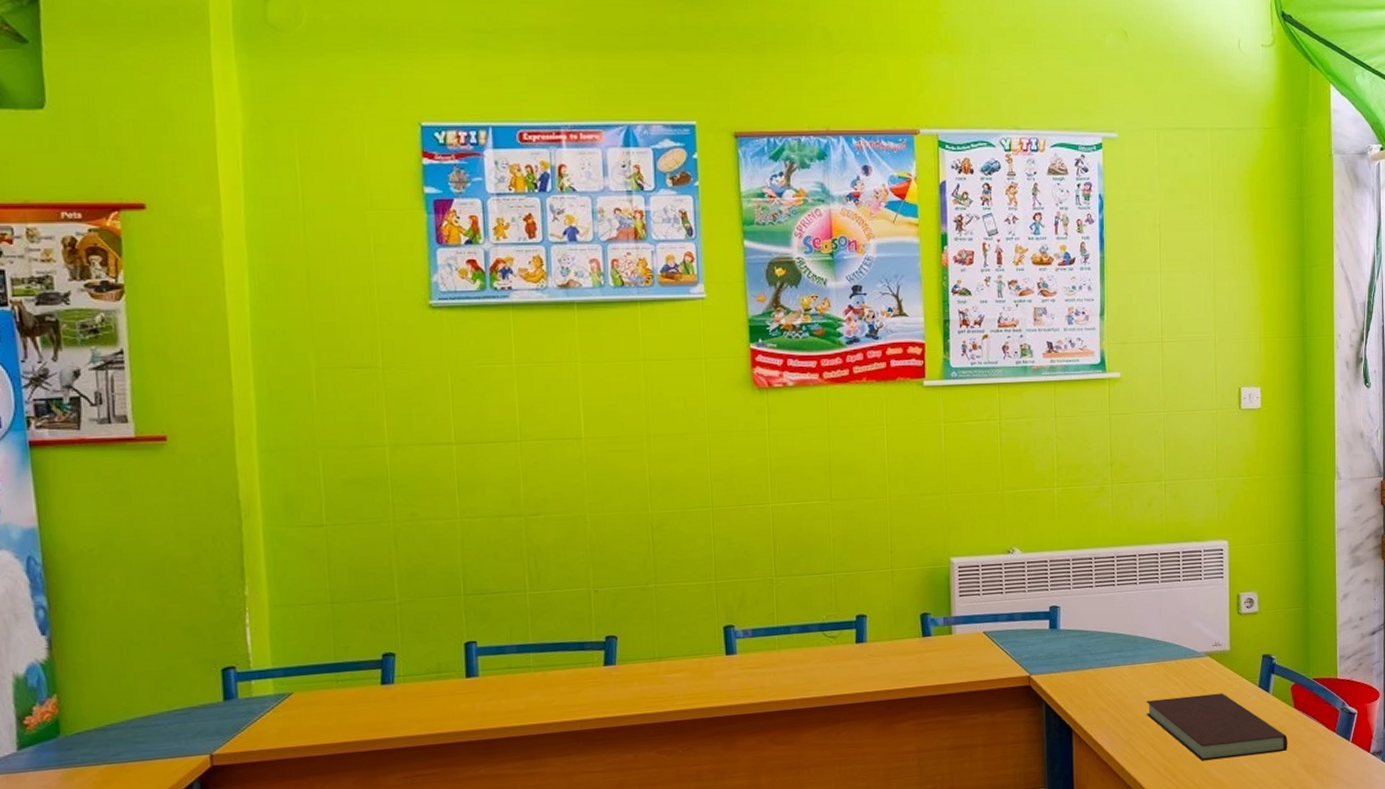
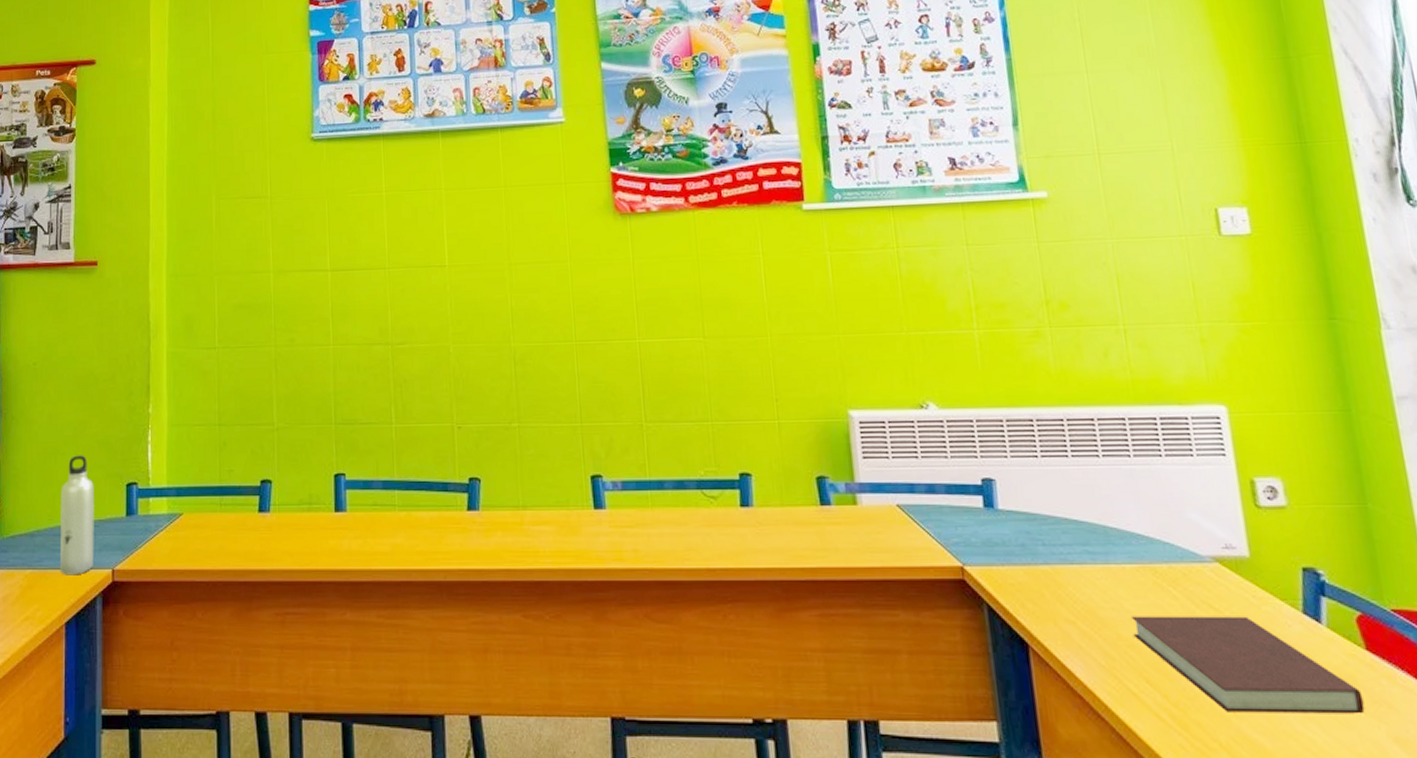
water bottle: none [138,643,187,766] -> present [59,455,94,575]

